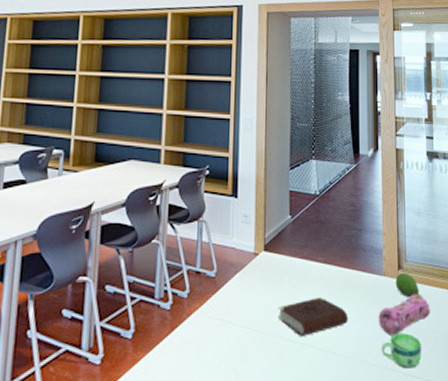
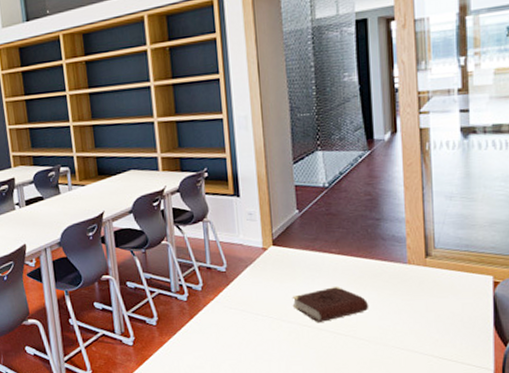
pencil case: present [378,293,430,335] -> none [403,280,466,321]
cup: present [381,333,421,369] -> none [407,319,455,352]
fruit: present [395,272,419,298] -> none [422,259,451,285]

